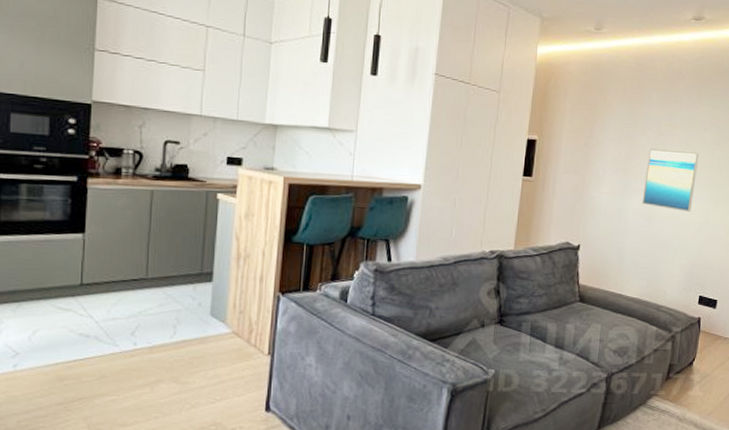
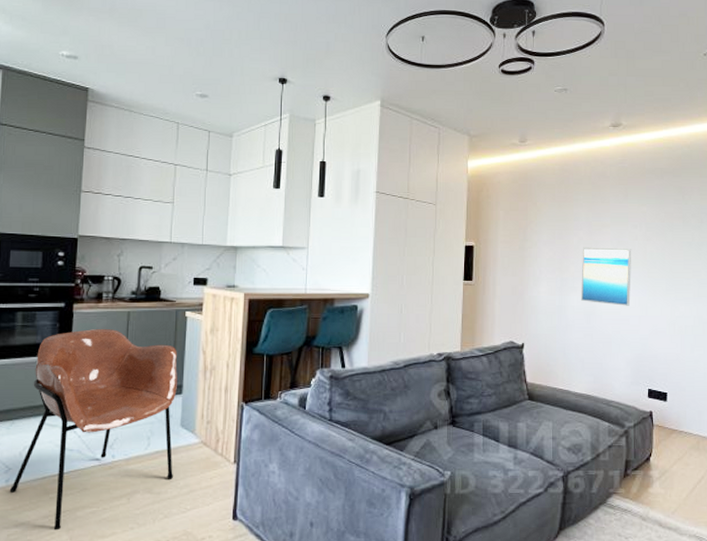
armchair: none [18,207,207,418] -> present [9,329,177,531]

